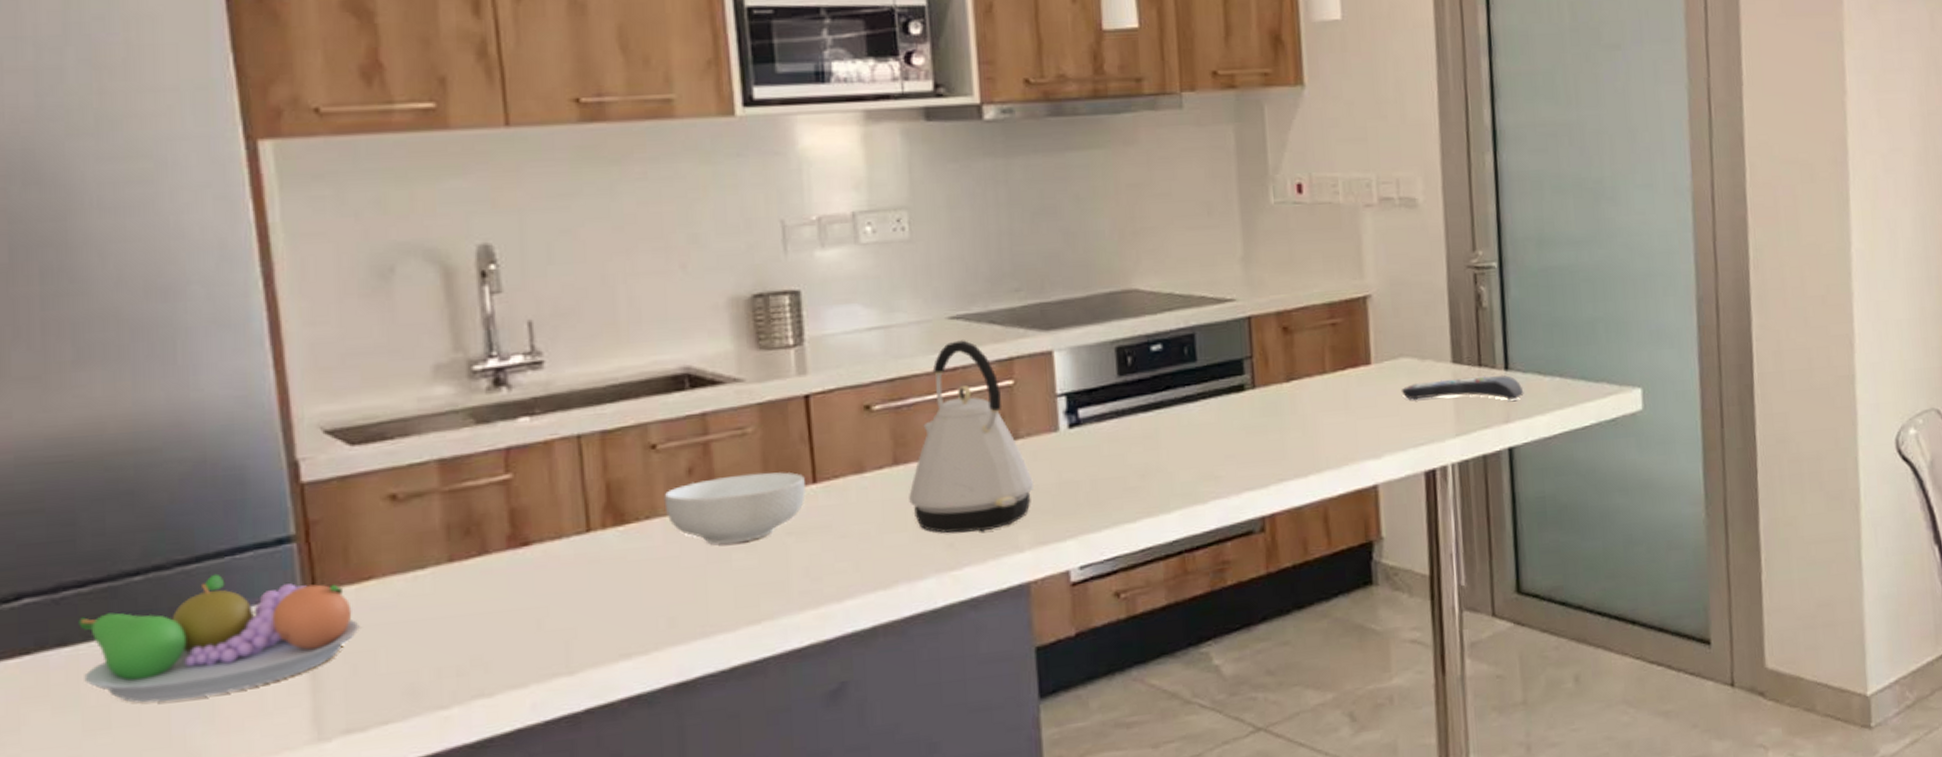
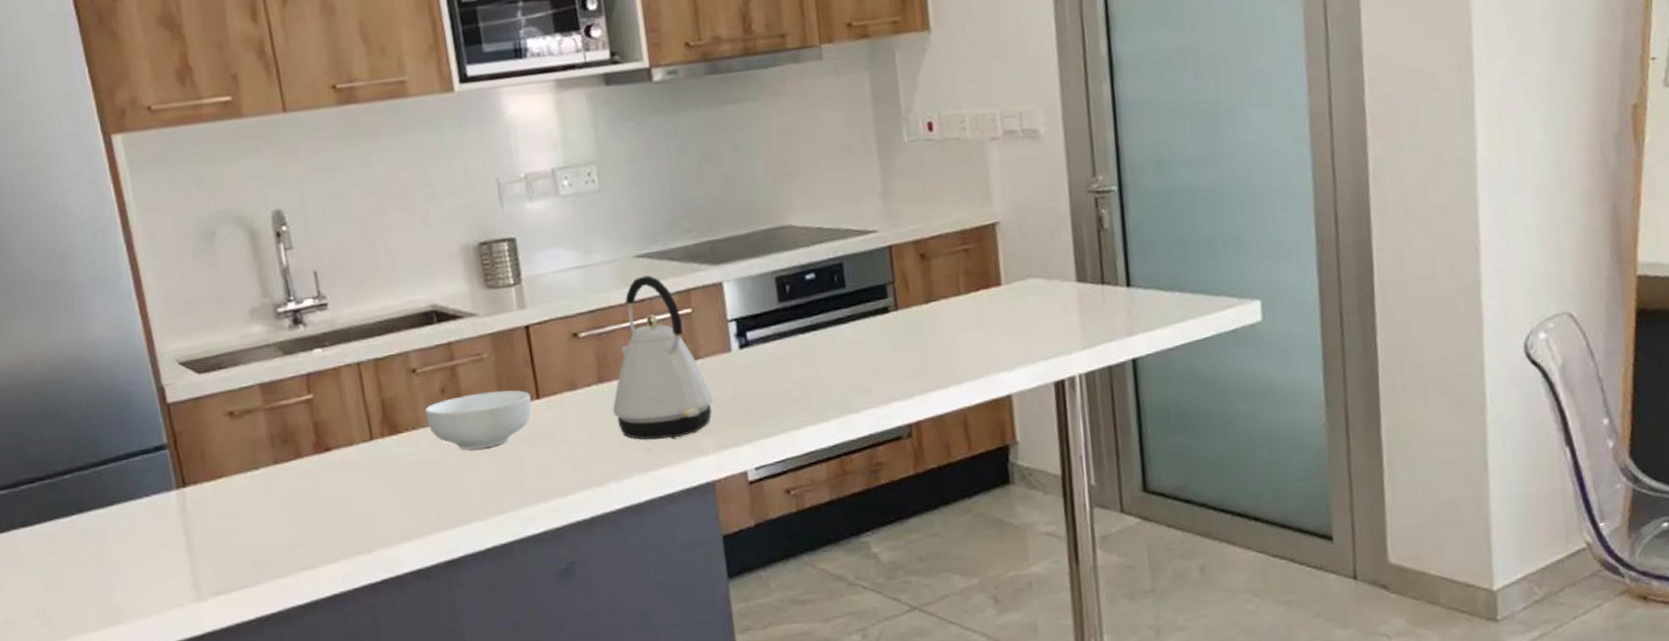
fruit bowl: present [79,573,360,703] -> none [33,473,218,569]
remote control: present [1401,374,1524,401] -> none [1029,291,1146,317]

